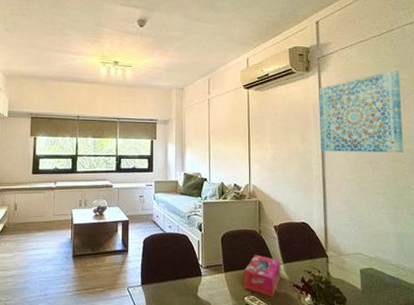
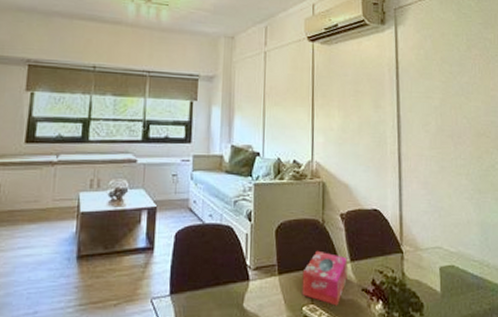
wall art: present [319,71,404,153] -> none [395,29,488,126]

